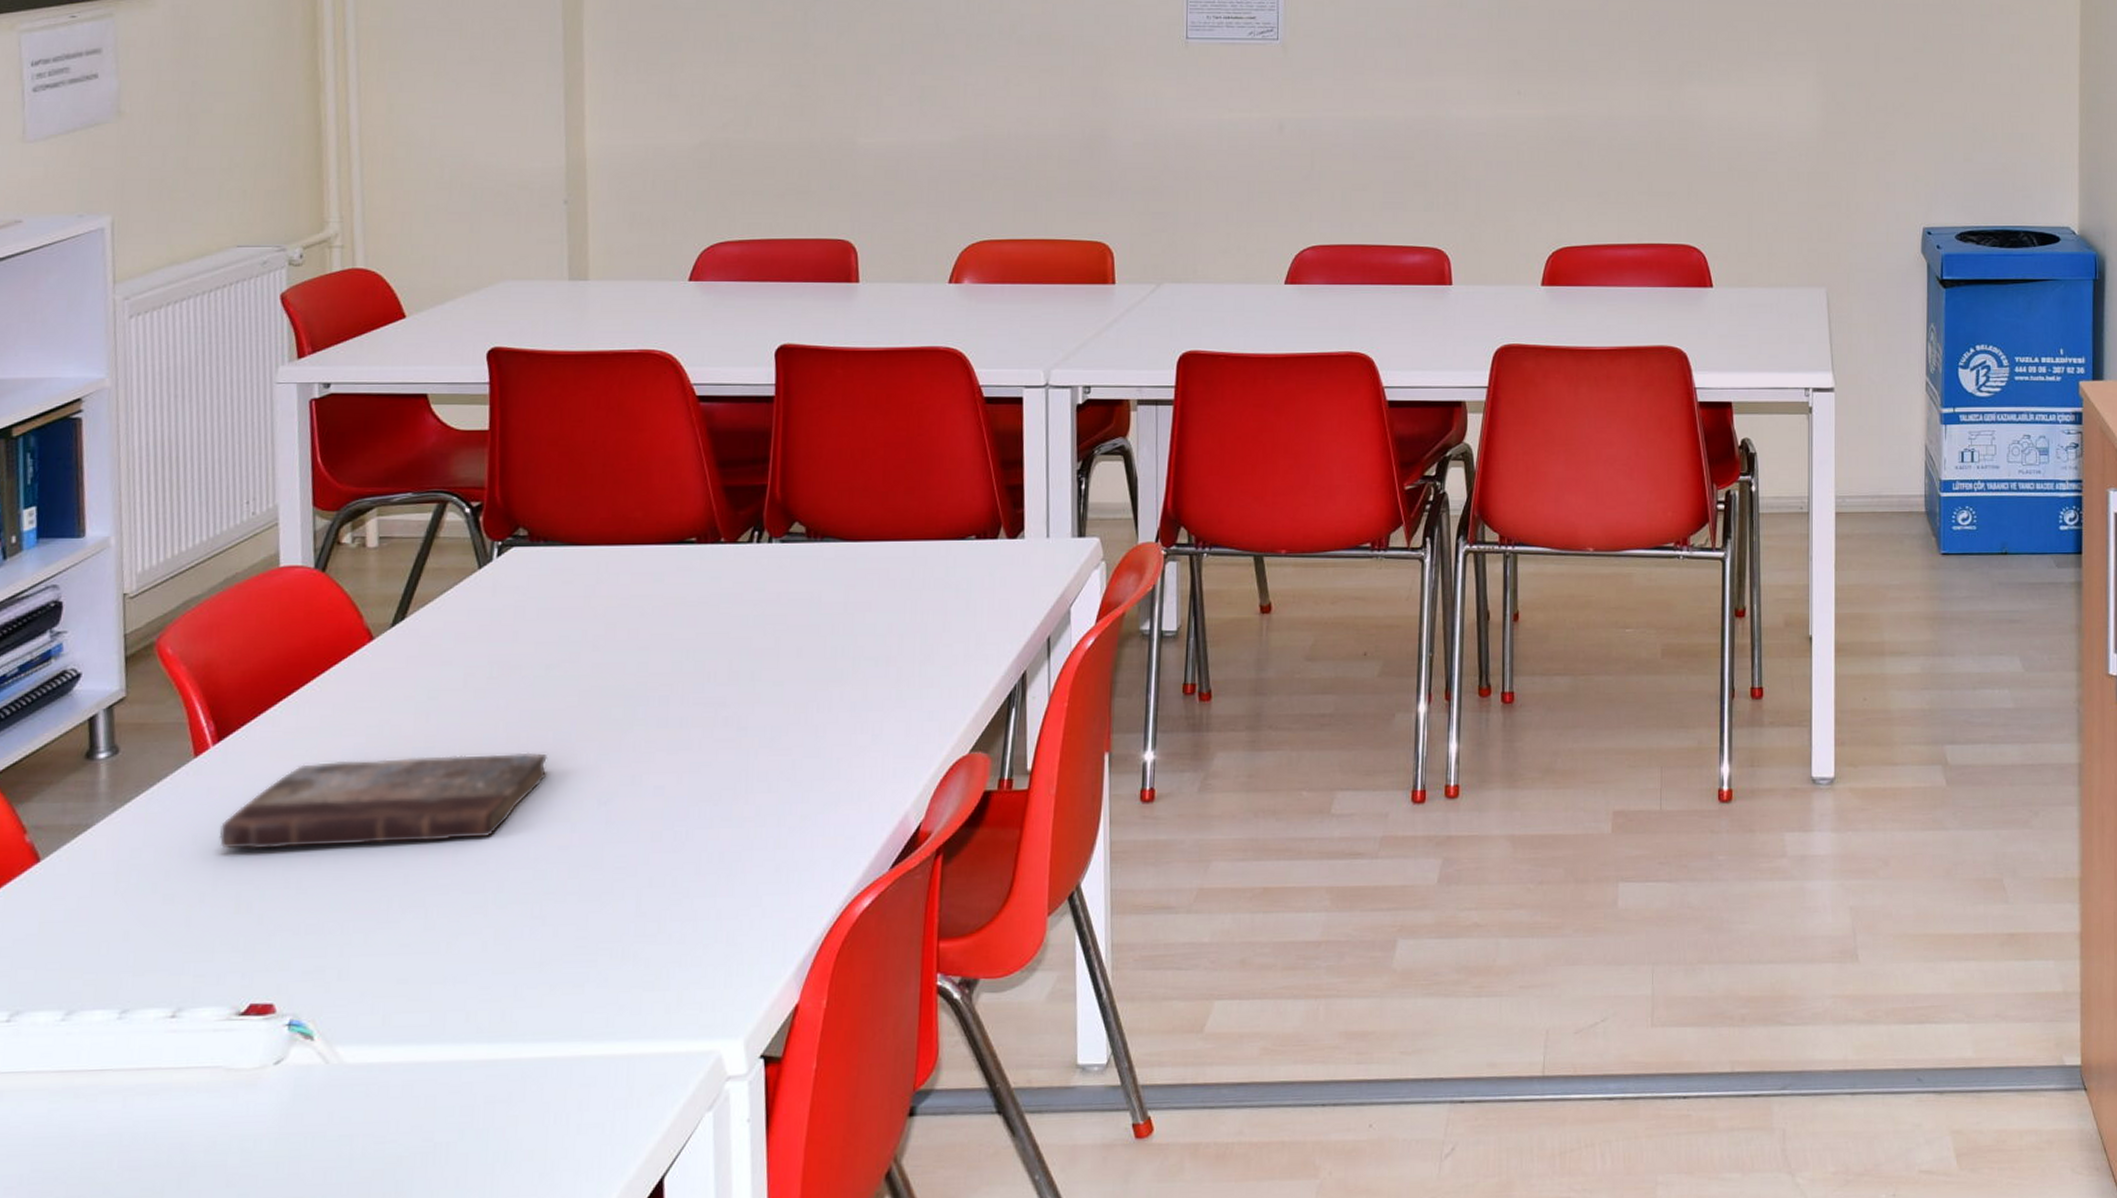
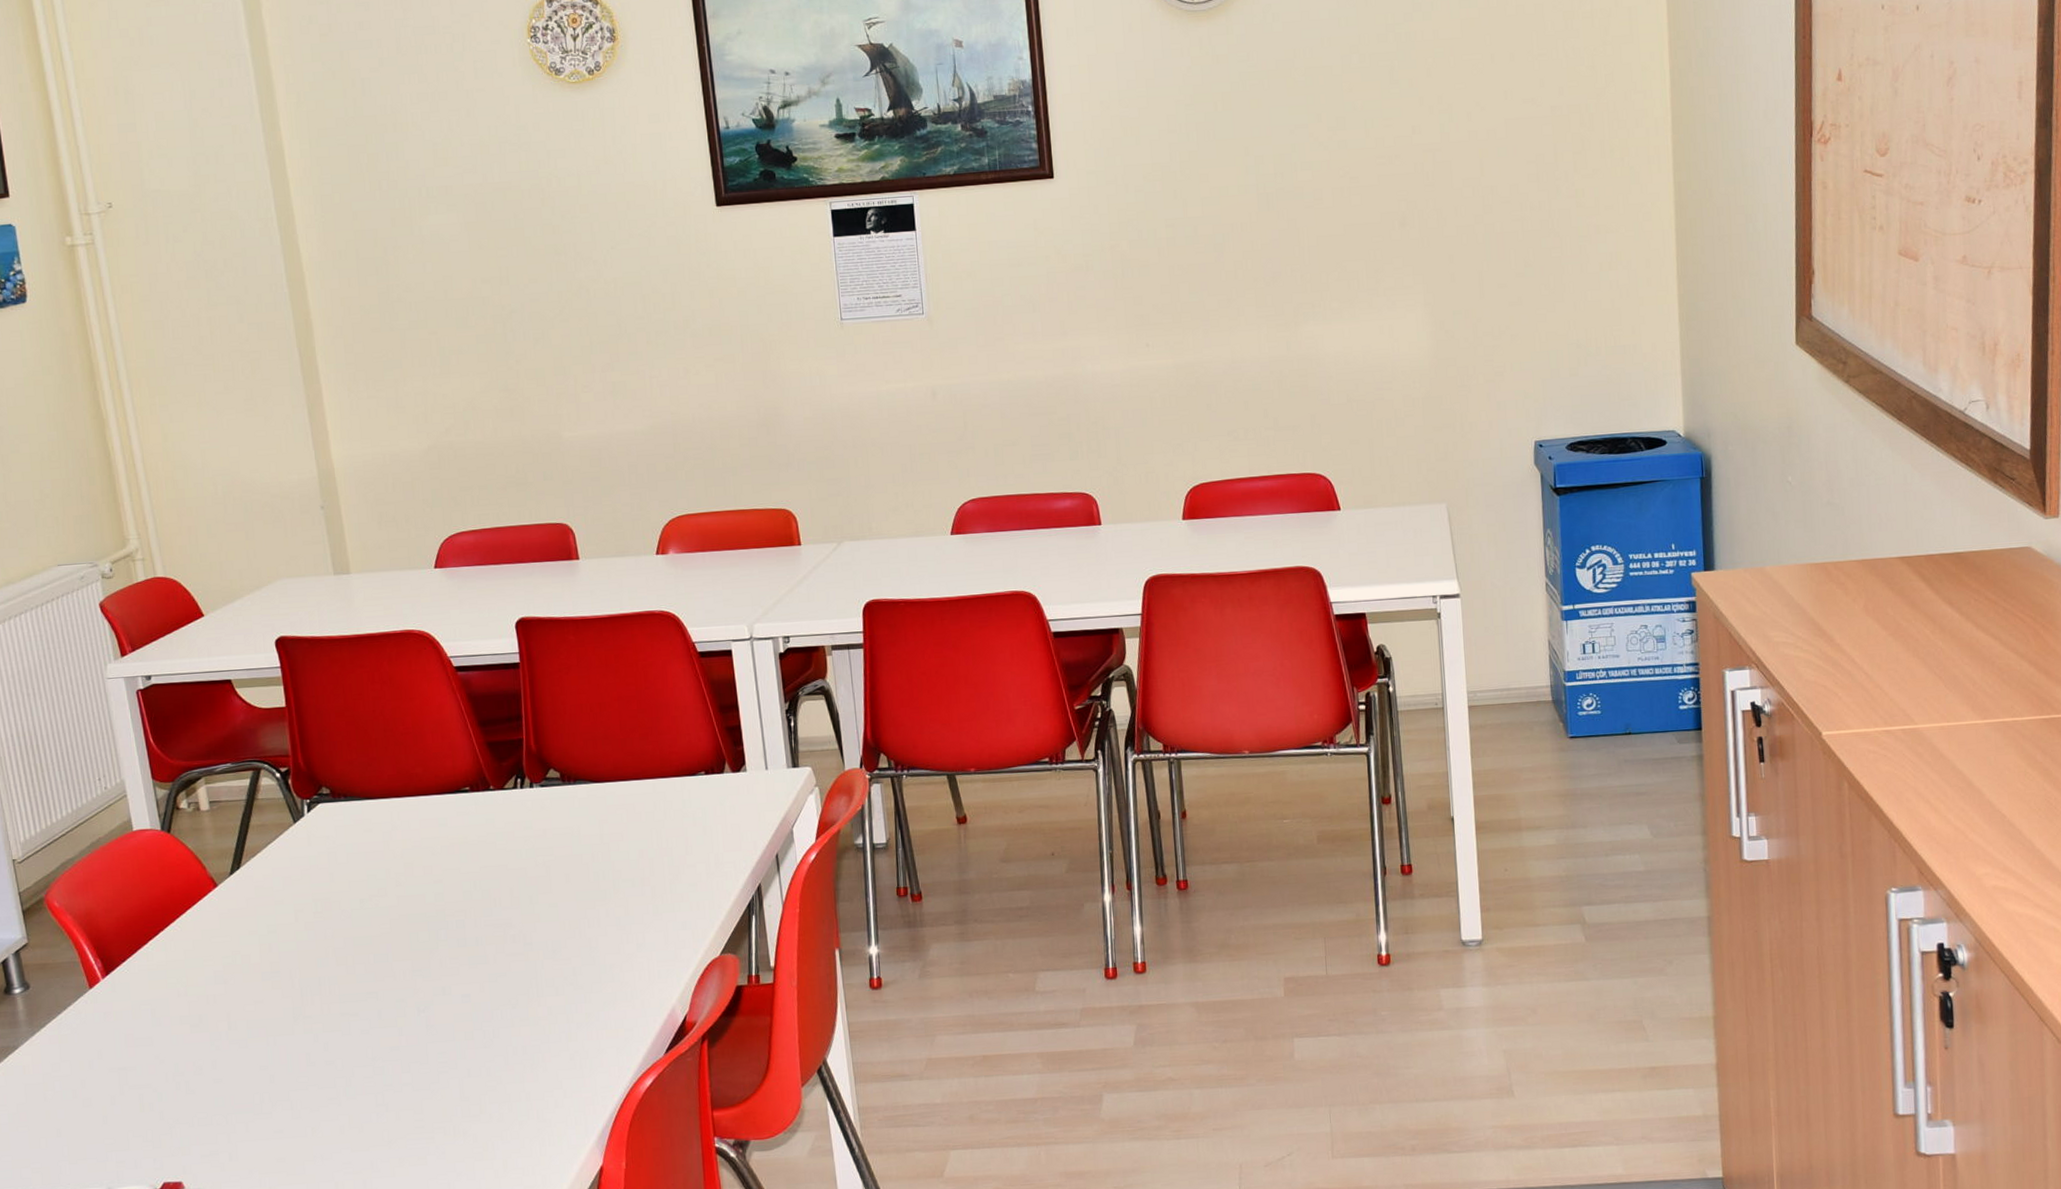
book: present [219,752,548,850] -> none [118,972,373,1061]

